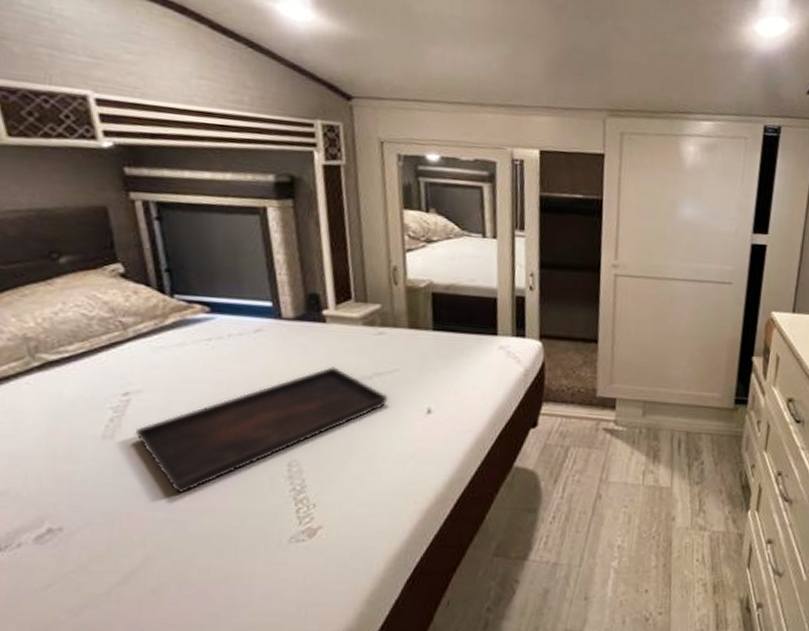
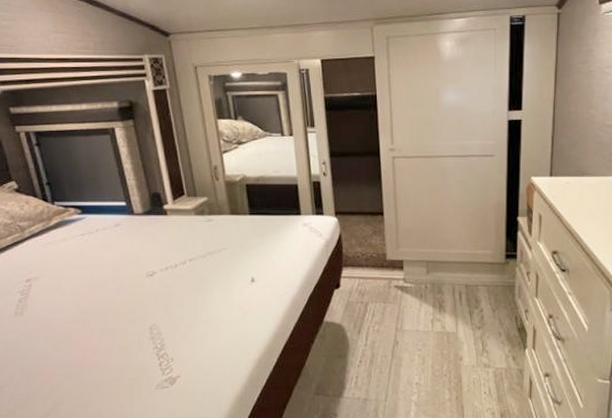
serving tray: present [134,367,388,494] -> none [37,249,220,355]

